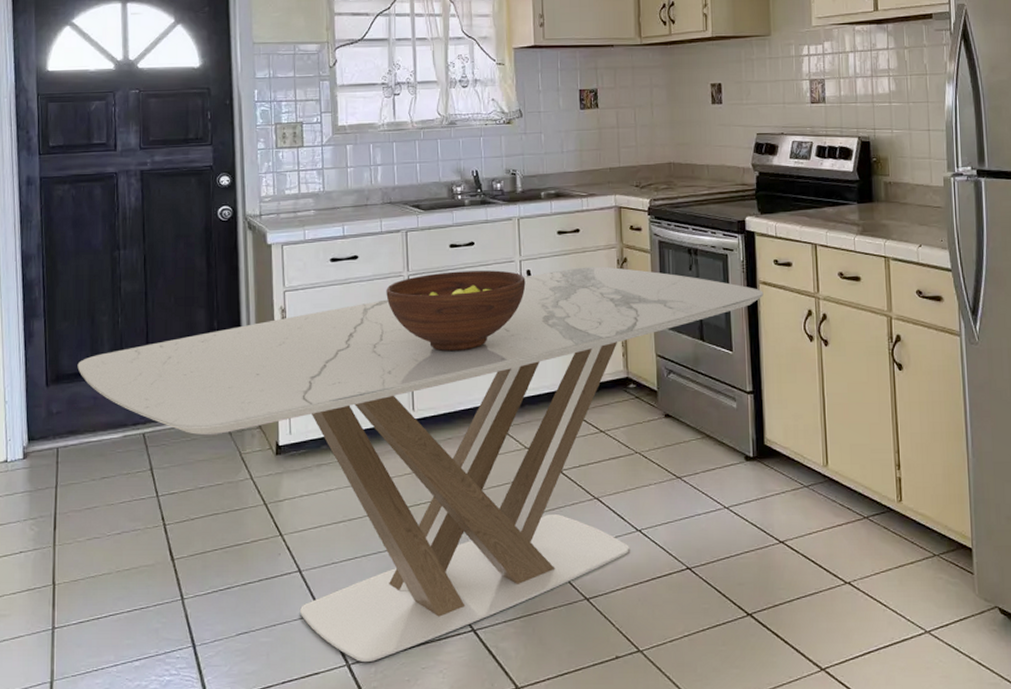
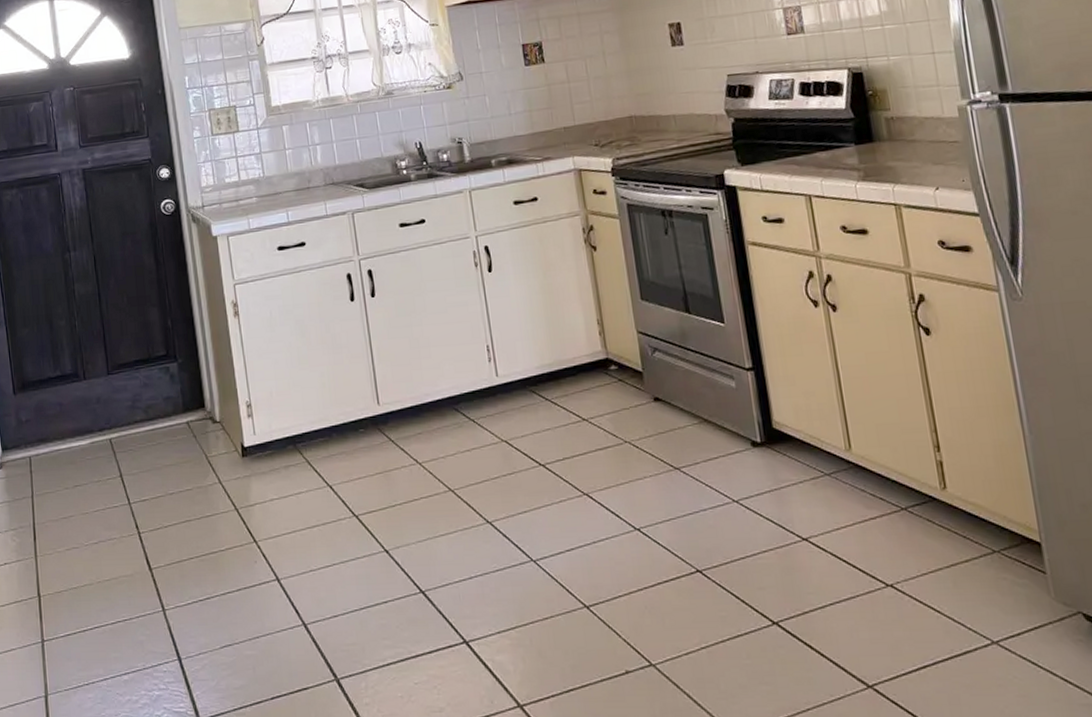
dining table: present [77,266,764,663] -> none [41,236,754,678]
fruit bowl: present [386,270,526,352] -> none [337,248,485,340]

